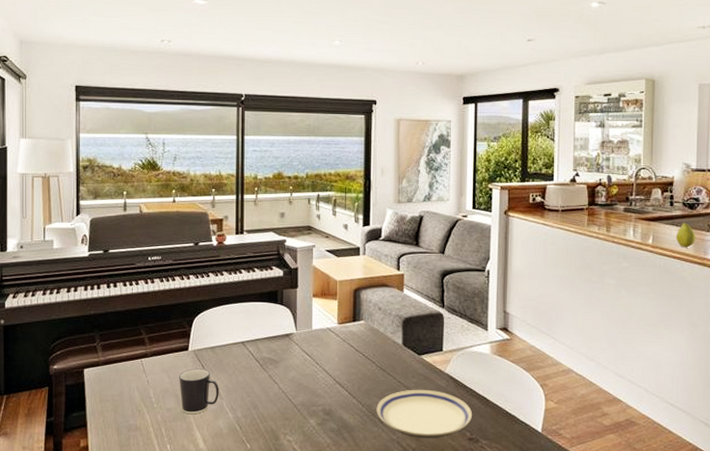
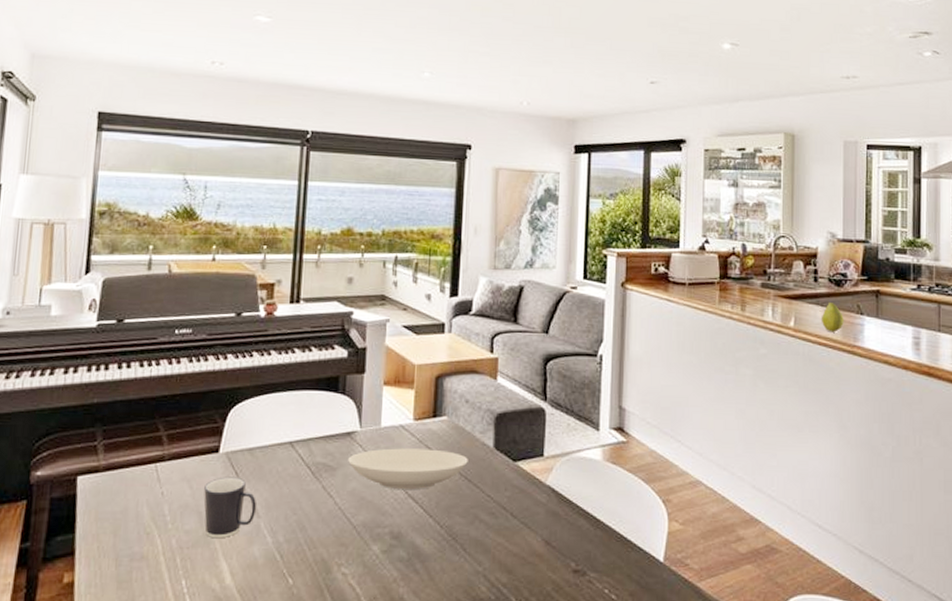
bowl: none [288,346,382,378] -> present [348,448,468,490]
plate: present [376,389,473,439] -> none [458,505,579,571]

